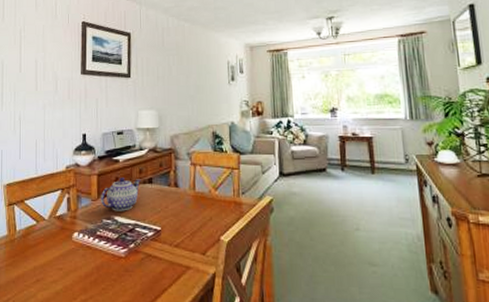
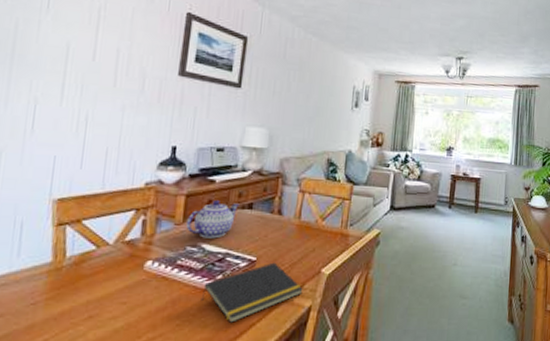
notepad: none [119,231,206,288] -> present [201,262,303,323]

